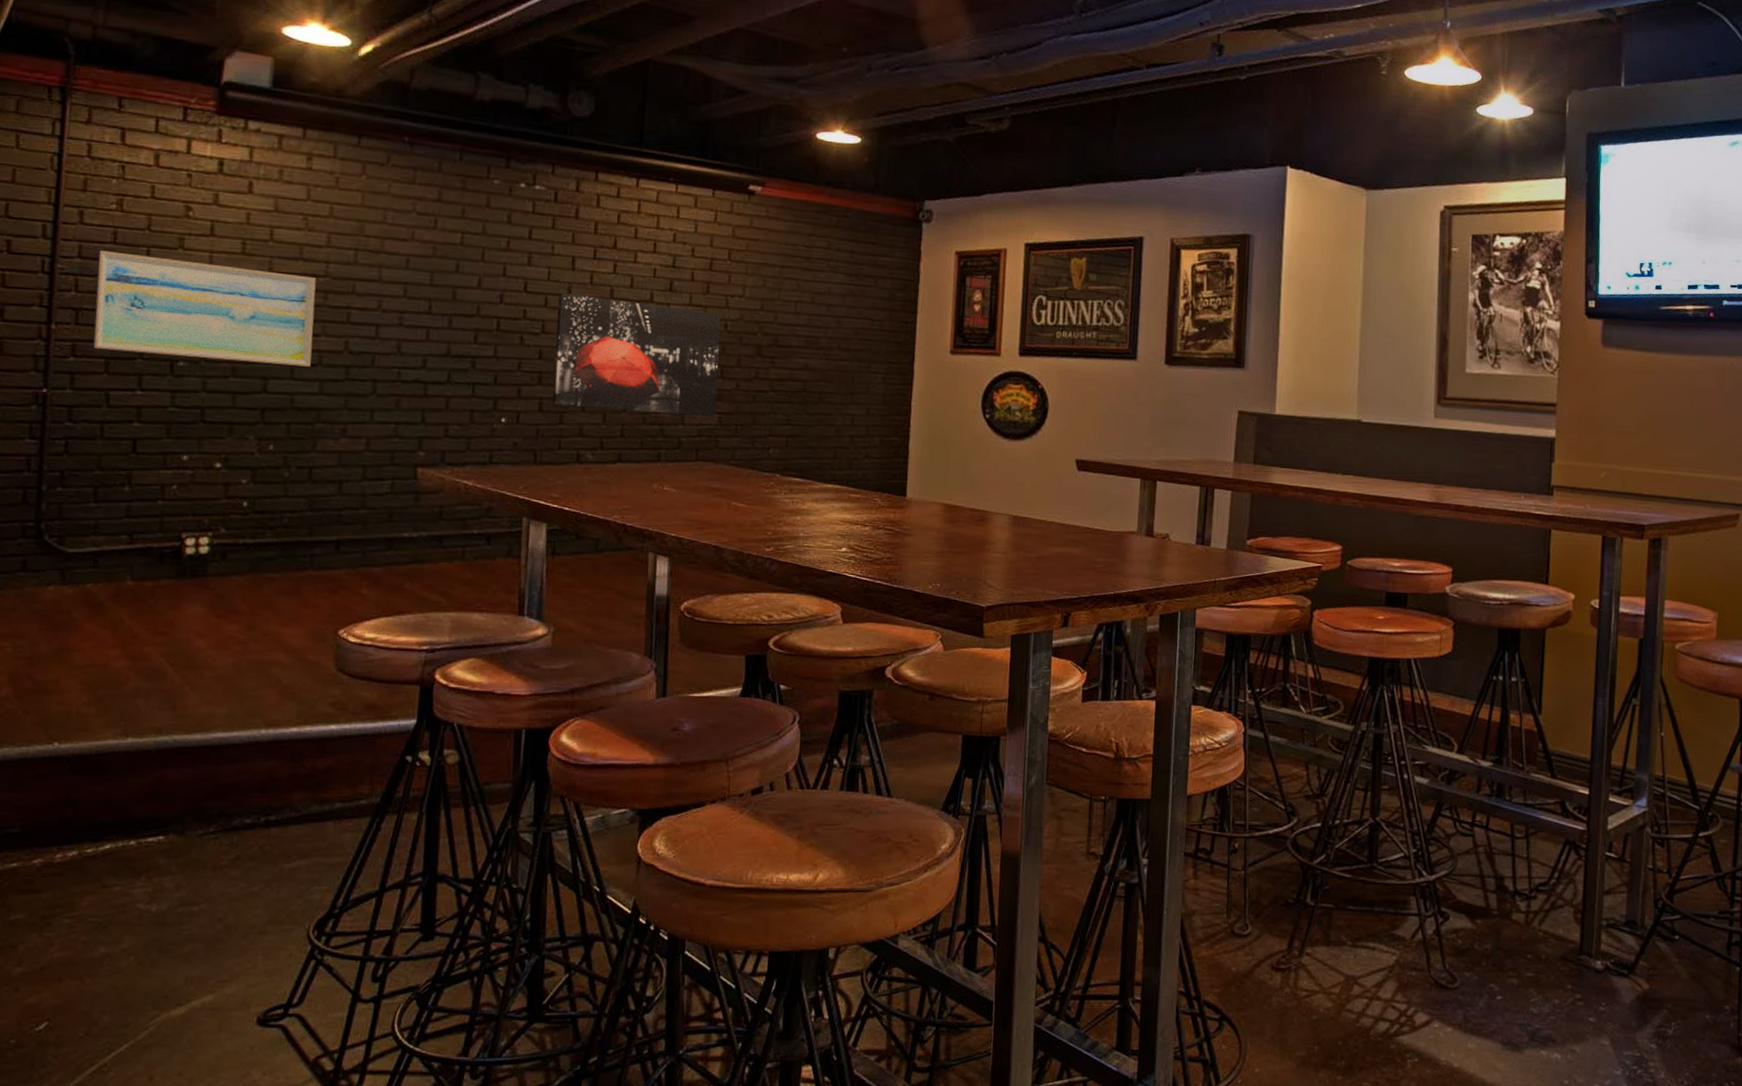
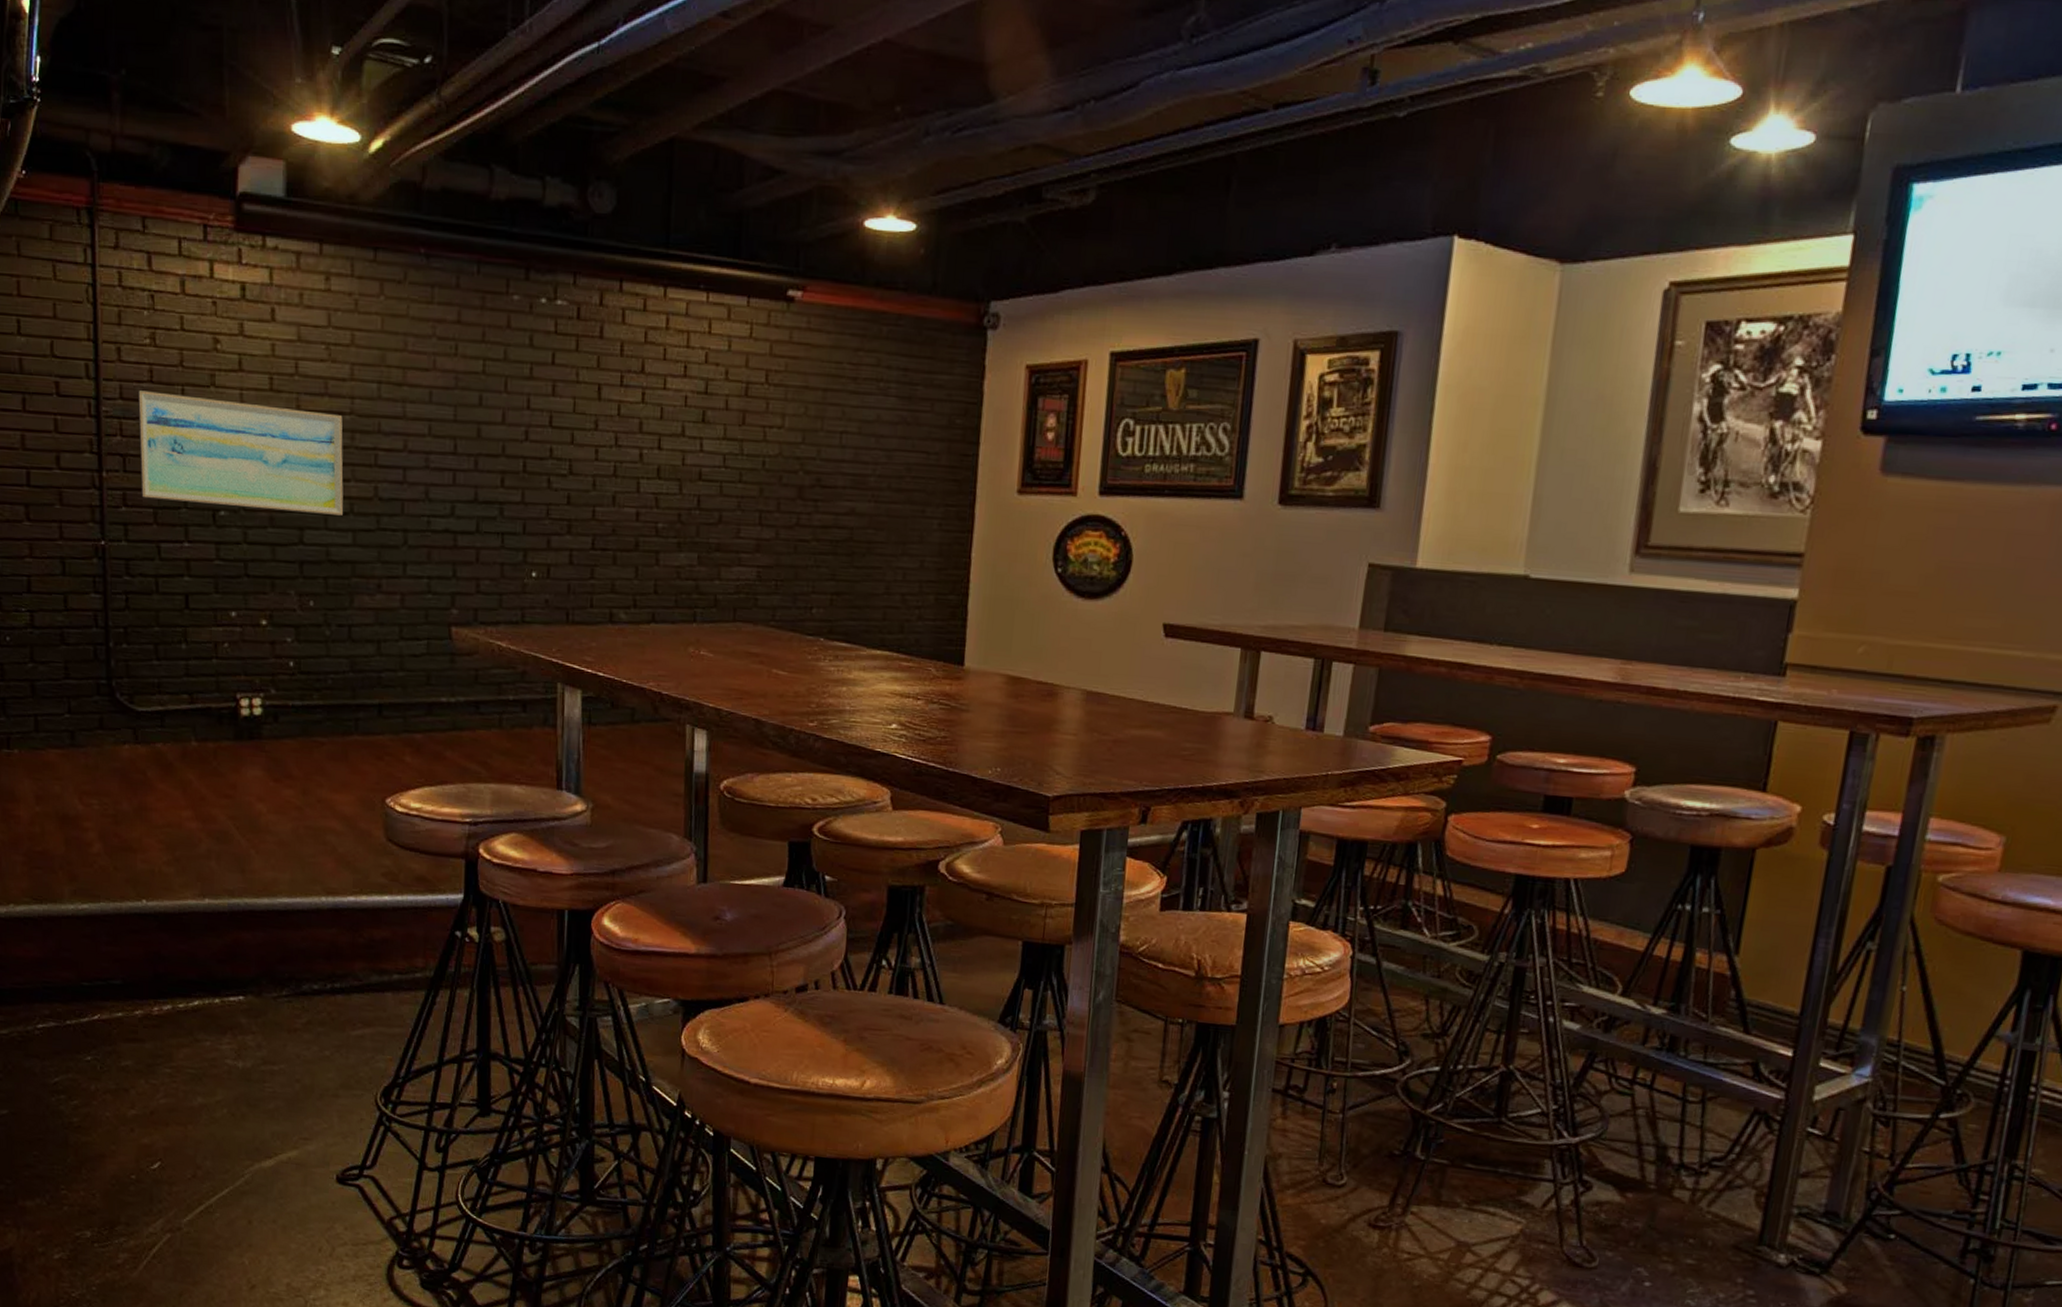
wall art: present [552,292,721,418] -> none [582,426,759,572]

